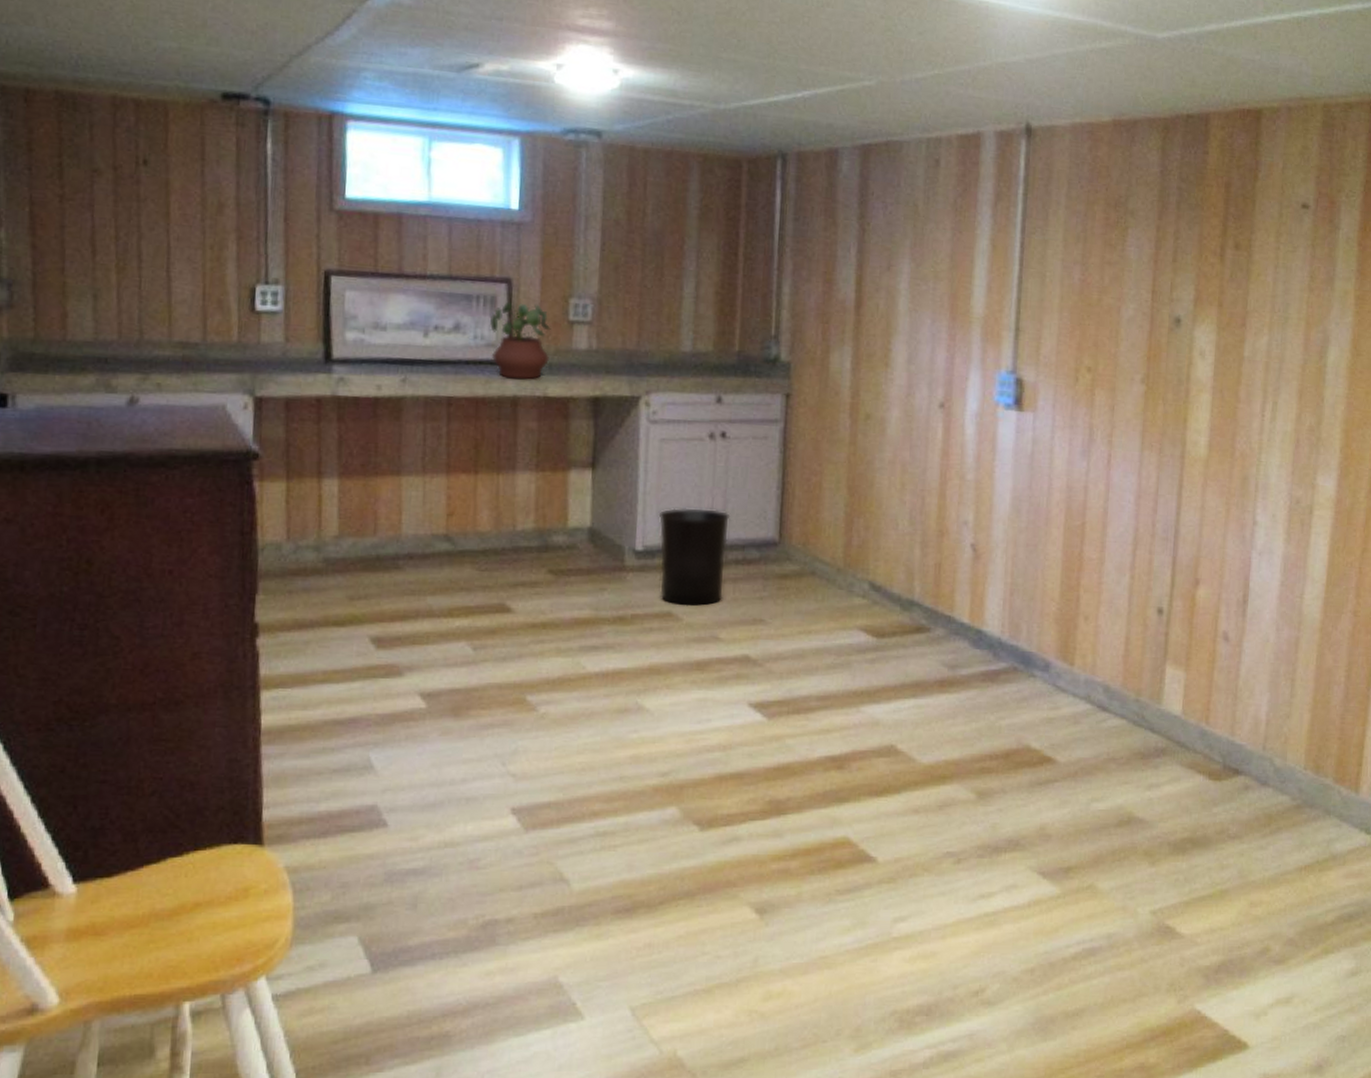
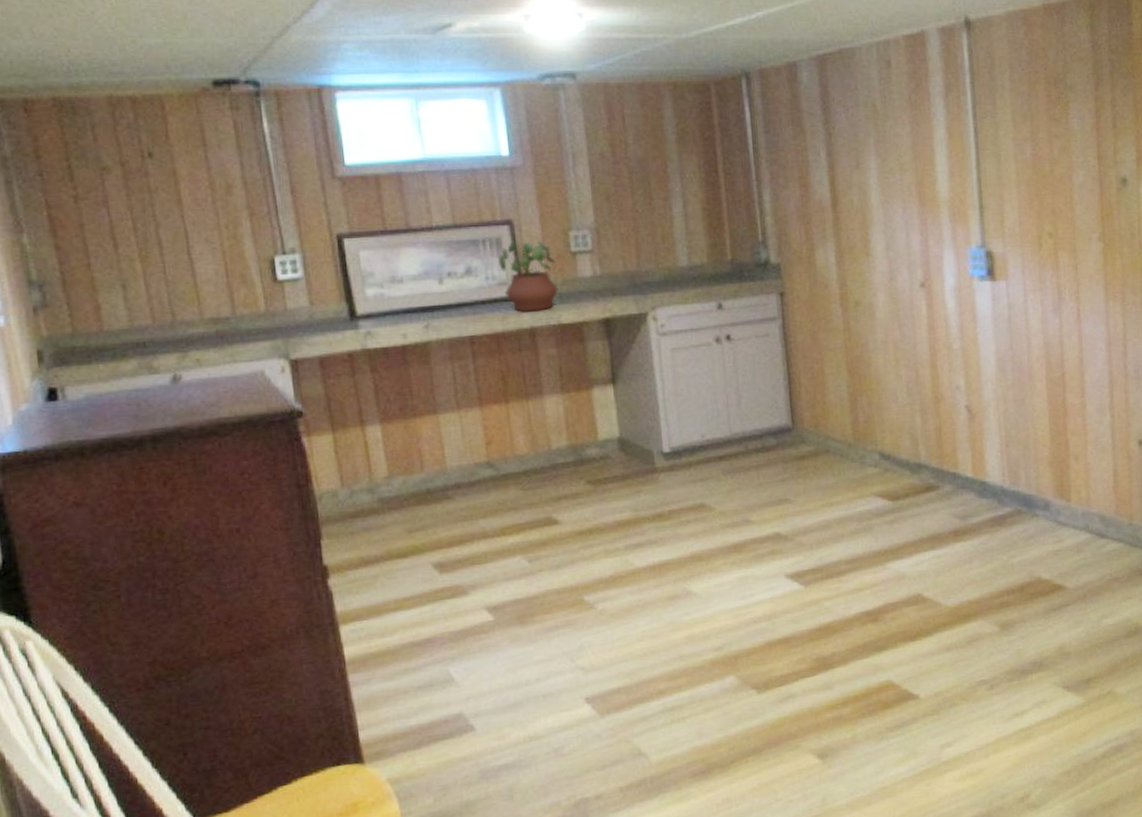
waste bin: present [658,507,731,607] -> none [679,406,749,497]

